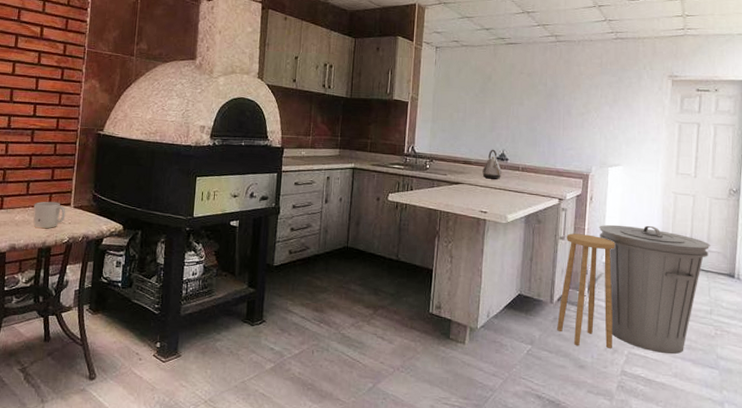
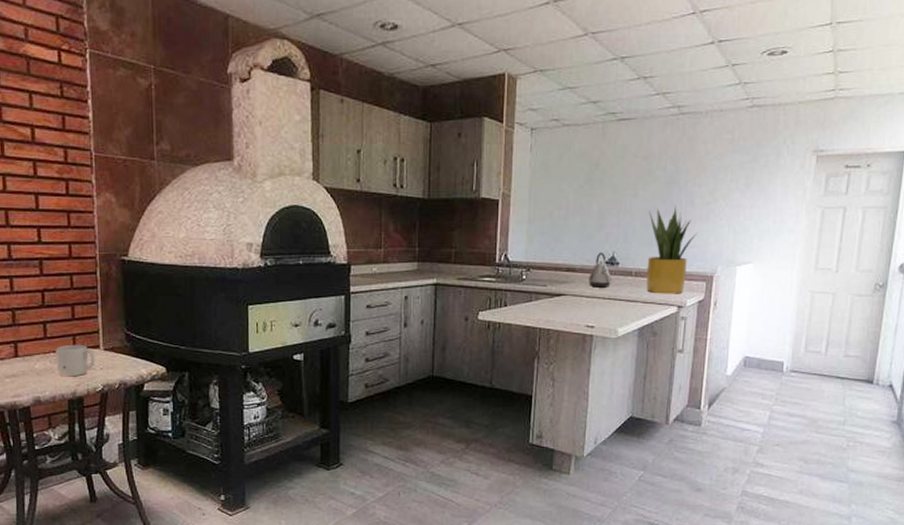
planter: none [531,115,574,189] -> present [646,206,697,294]
stool: present [557,233,616,348] -> none [672,345,741,469]
trash can: present [599,224,711,354] -> none [723,331,849,469]

